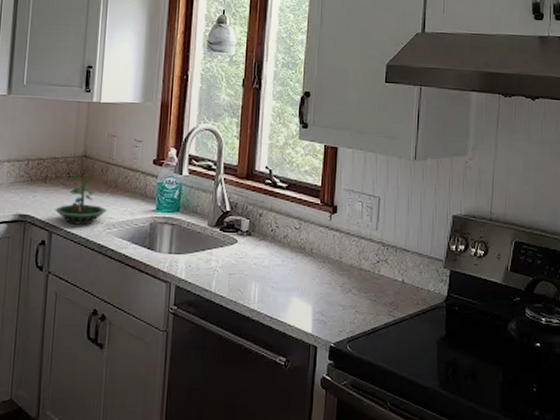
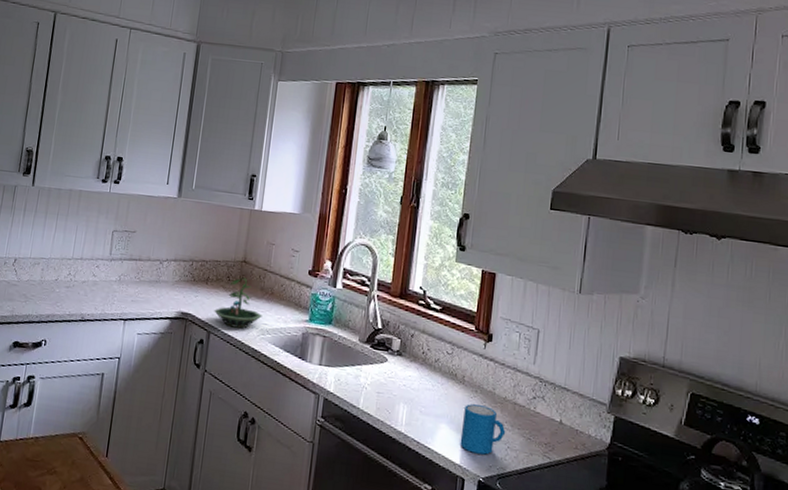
mug: none [311,275,354,321] -> present [460,404,506,455]

